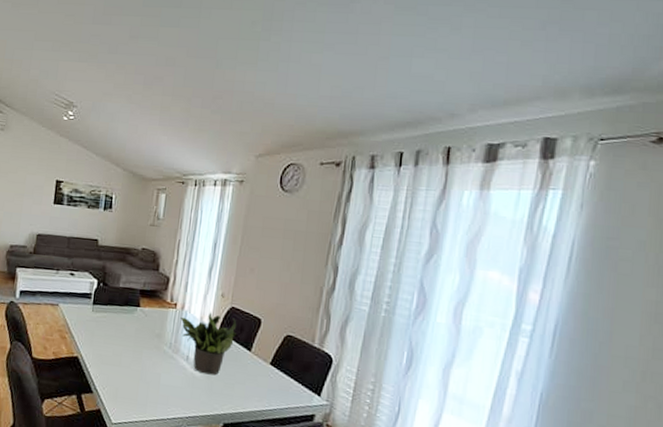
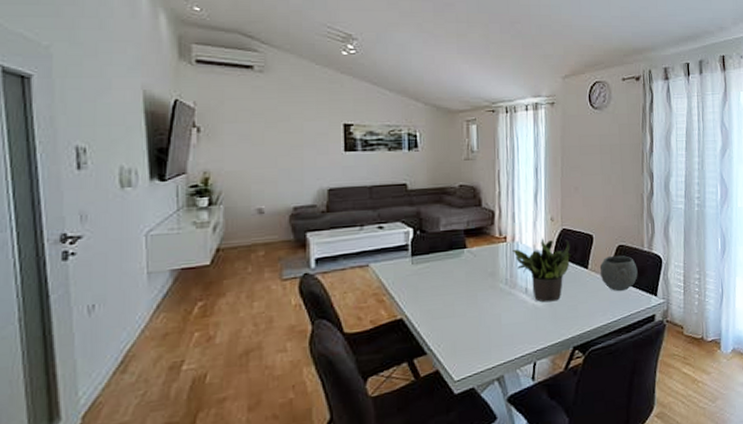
bowl: none [263,343,304,382] -> present [599,255,638,291]

